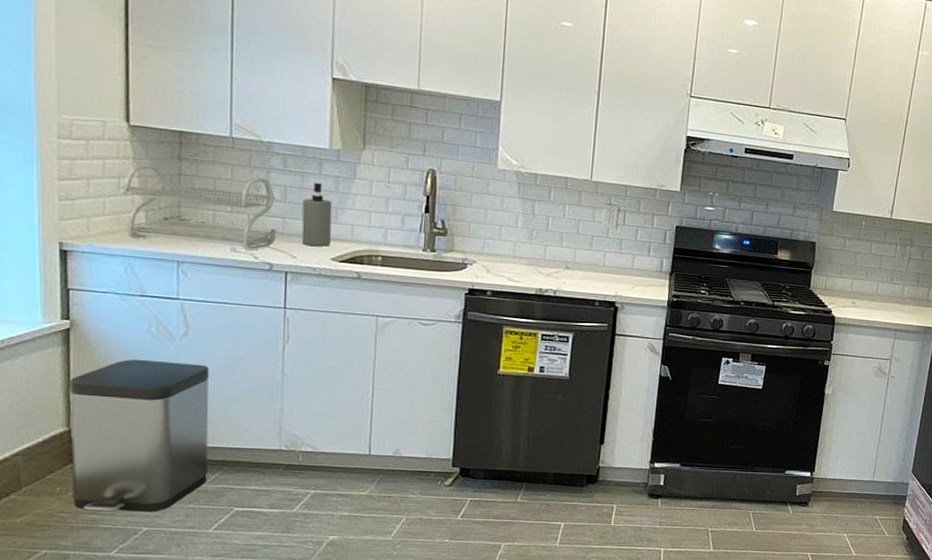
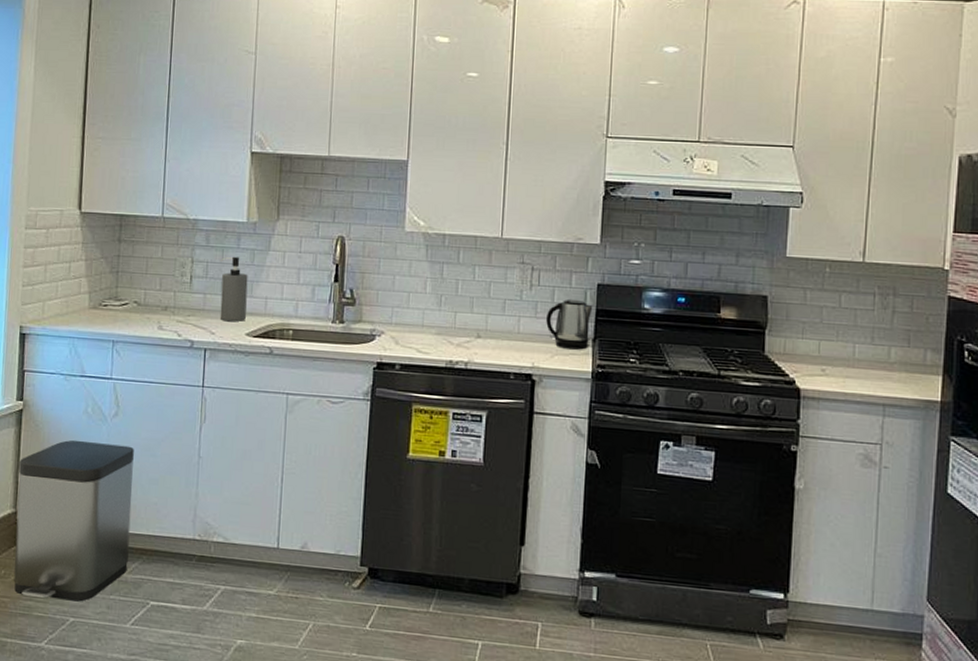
dish rack: present [121,163,278,252] -> none [71,247,200,329]
kettle: none [629,237,672,283] -> present [546,298,593,351]

